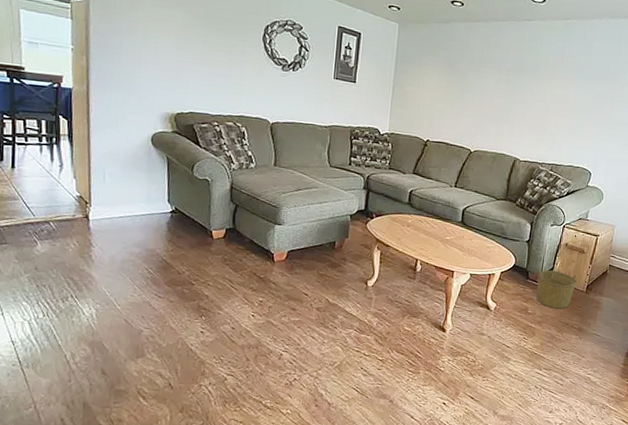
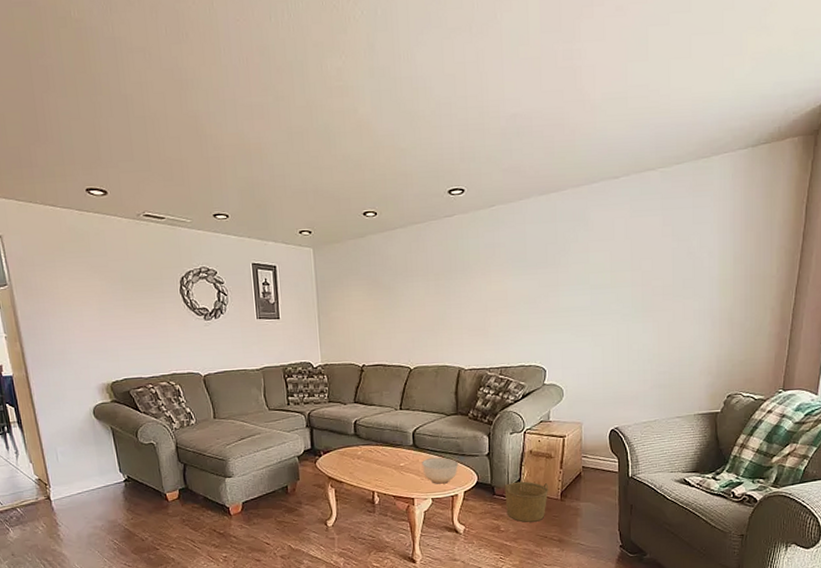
bowl: none [466,236,500,262] -> present [422,457,458,484]

